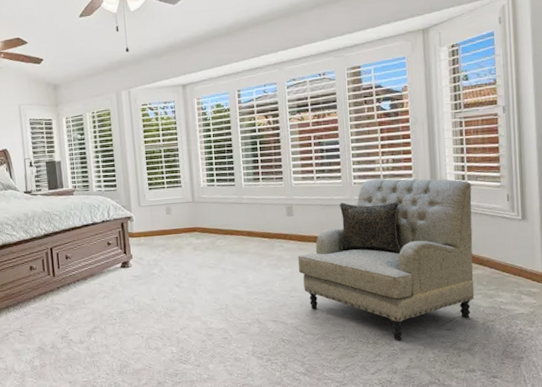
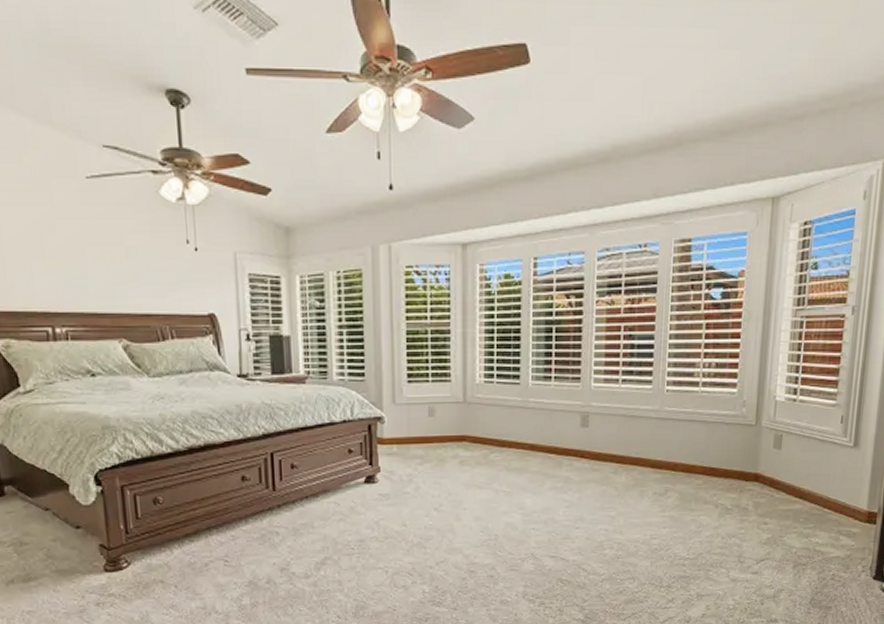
armchair: present [298,178,475,341] -> none [588,386,803,584]

